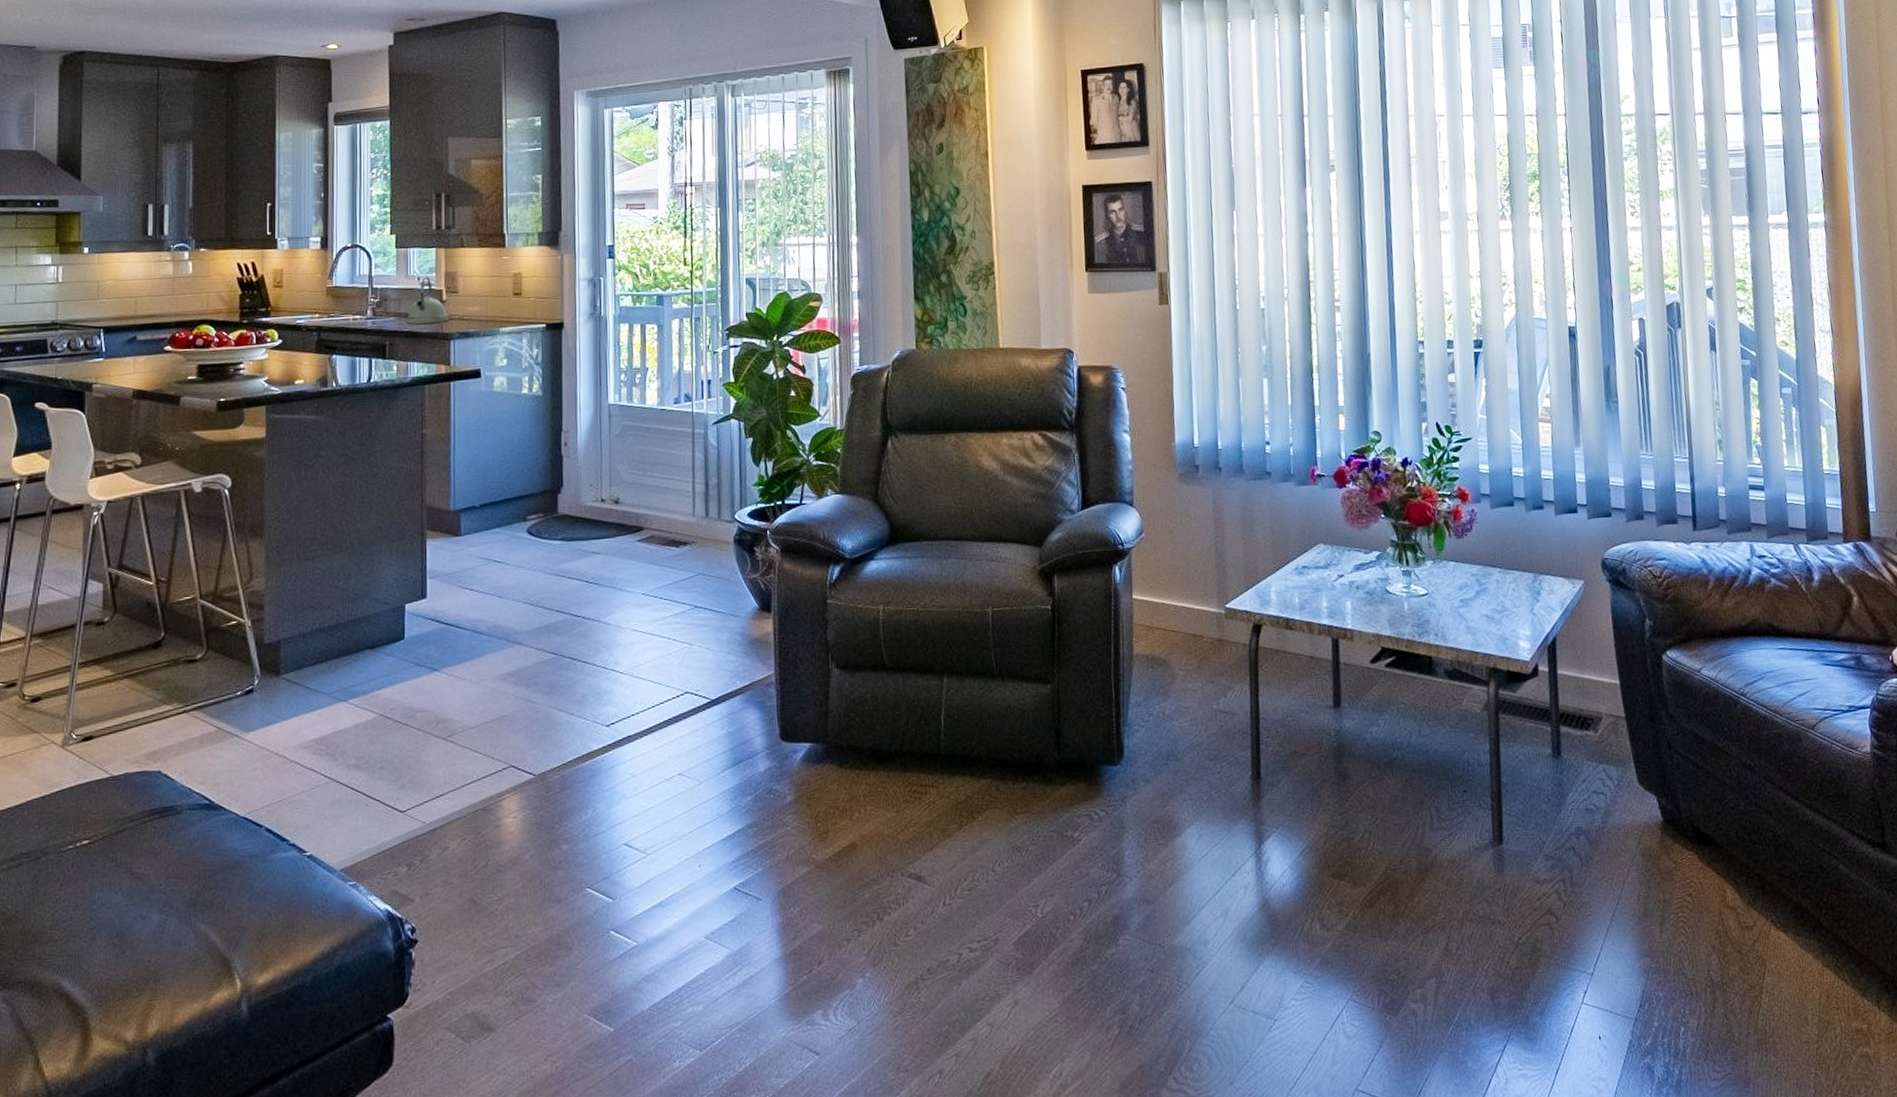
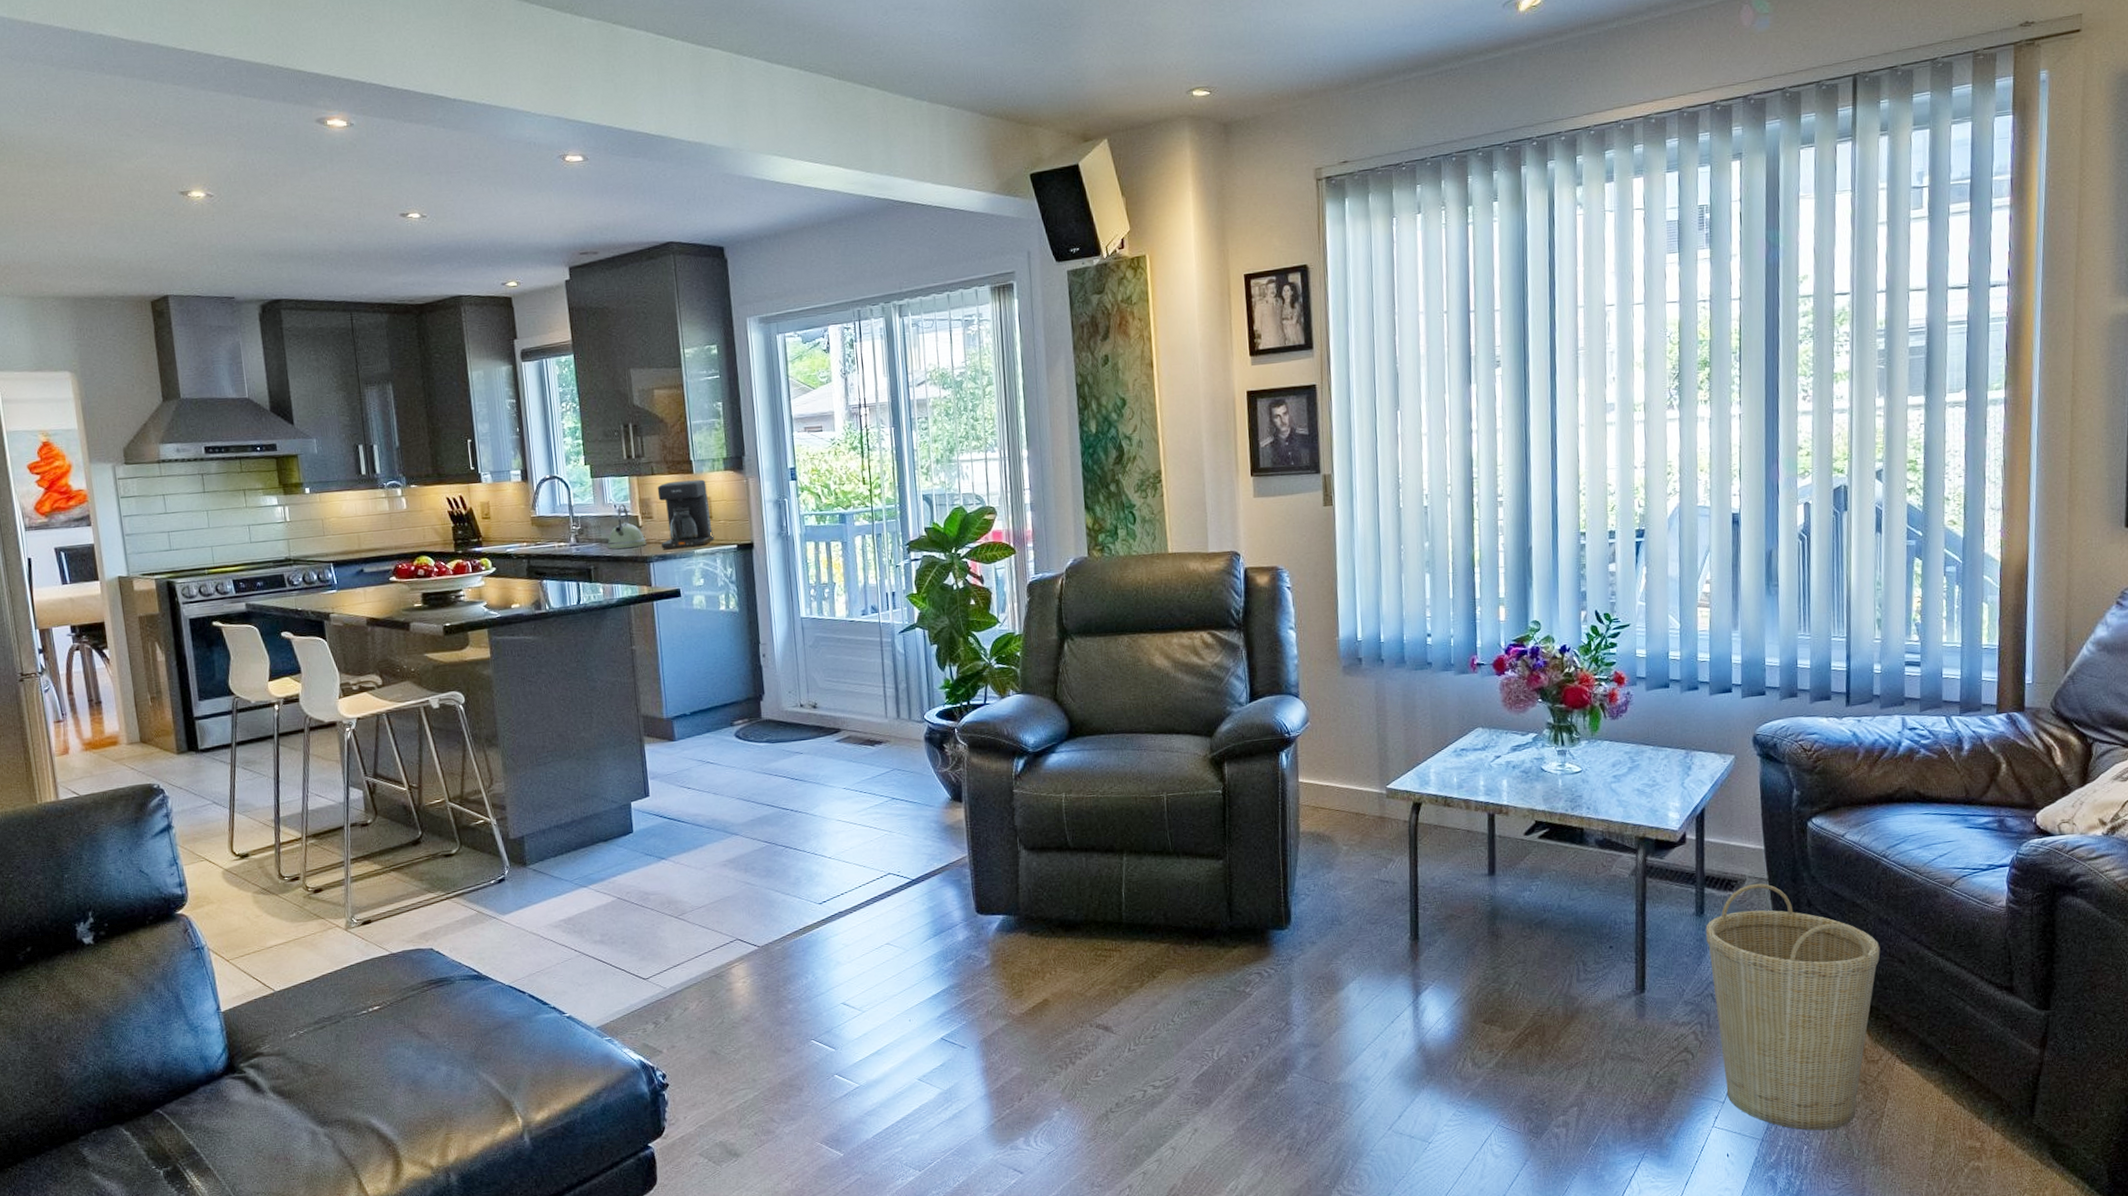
coffee maker: none [464,254,522,327] -> present [657,479,715,550]
basket: none [1563,721,1746,1009] -> present [1705,883,1880,1131]

